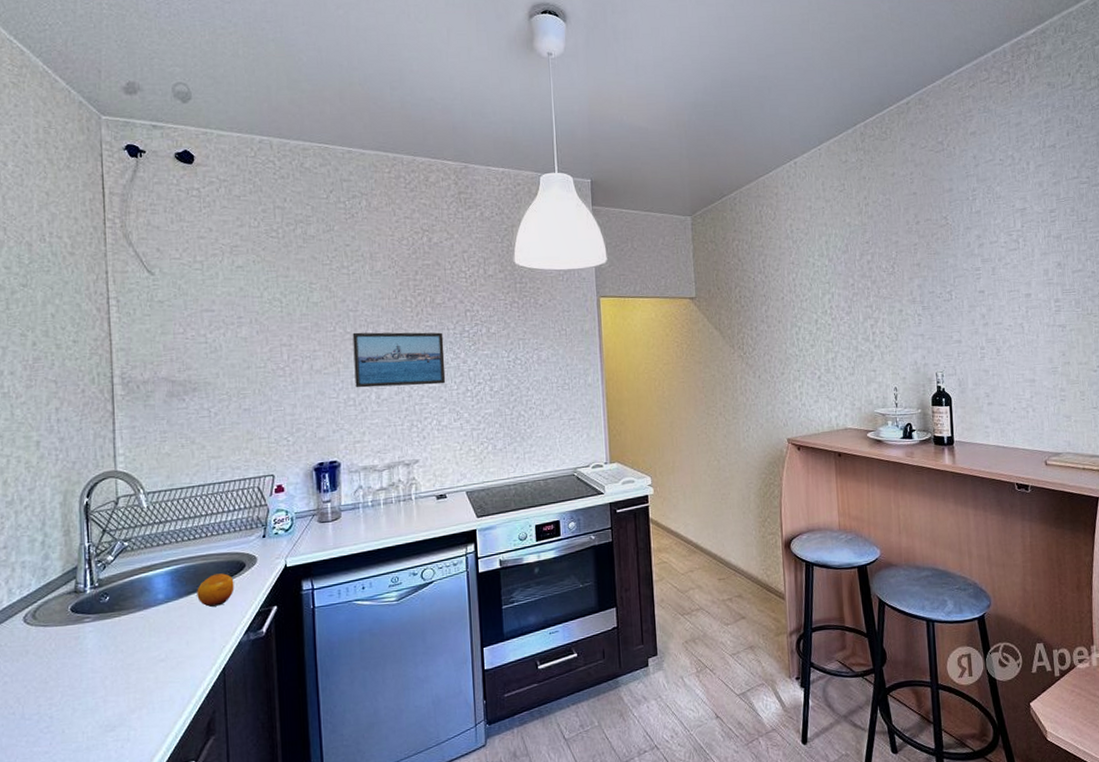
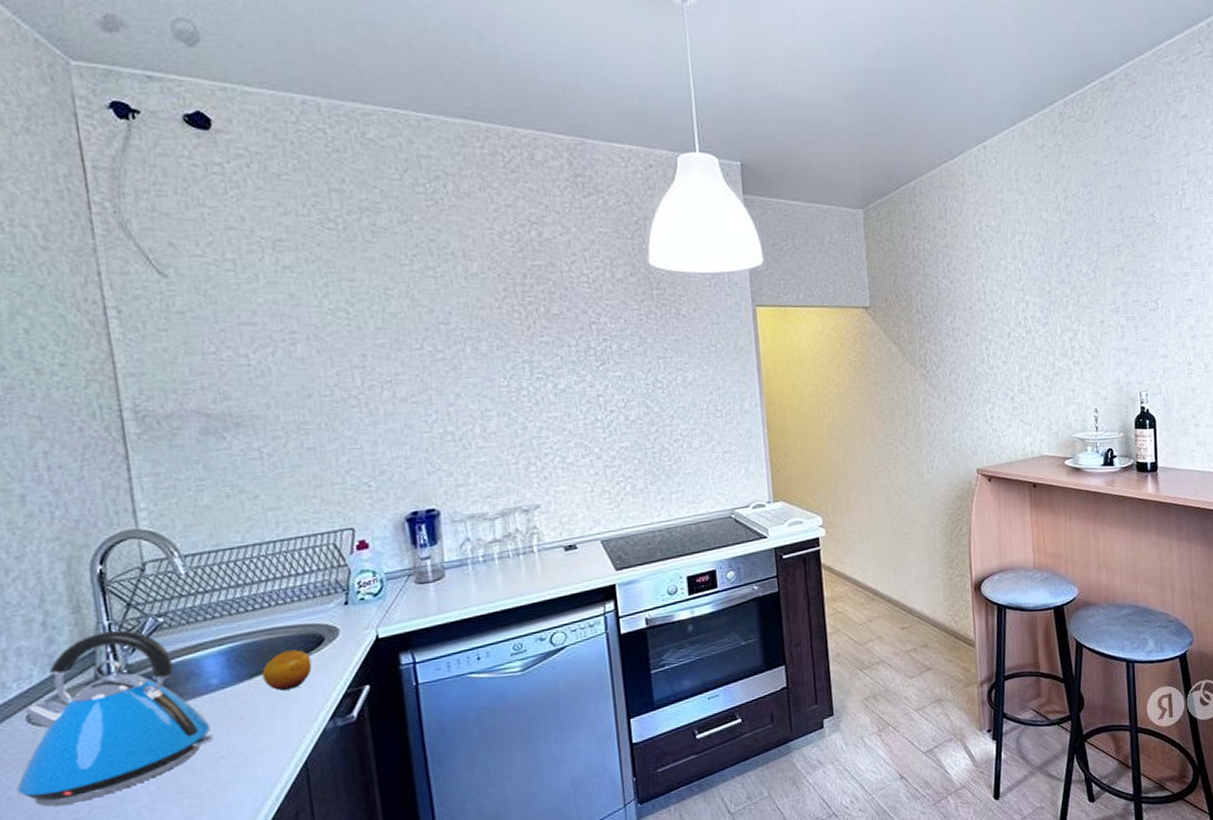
kettle: none [11,551,156,692] -> present [17,630,213,807]
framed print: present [352,332,446,388] -> none [445,349,570,420]

